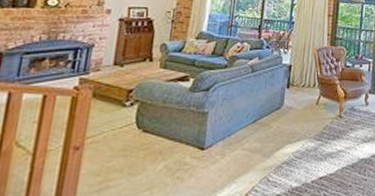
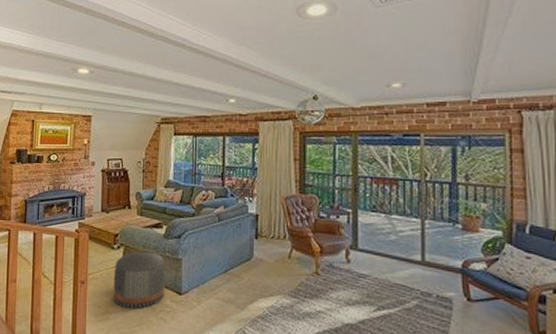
pouf: none [117,107,189,172] -> present [113,251,165,309]

